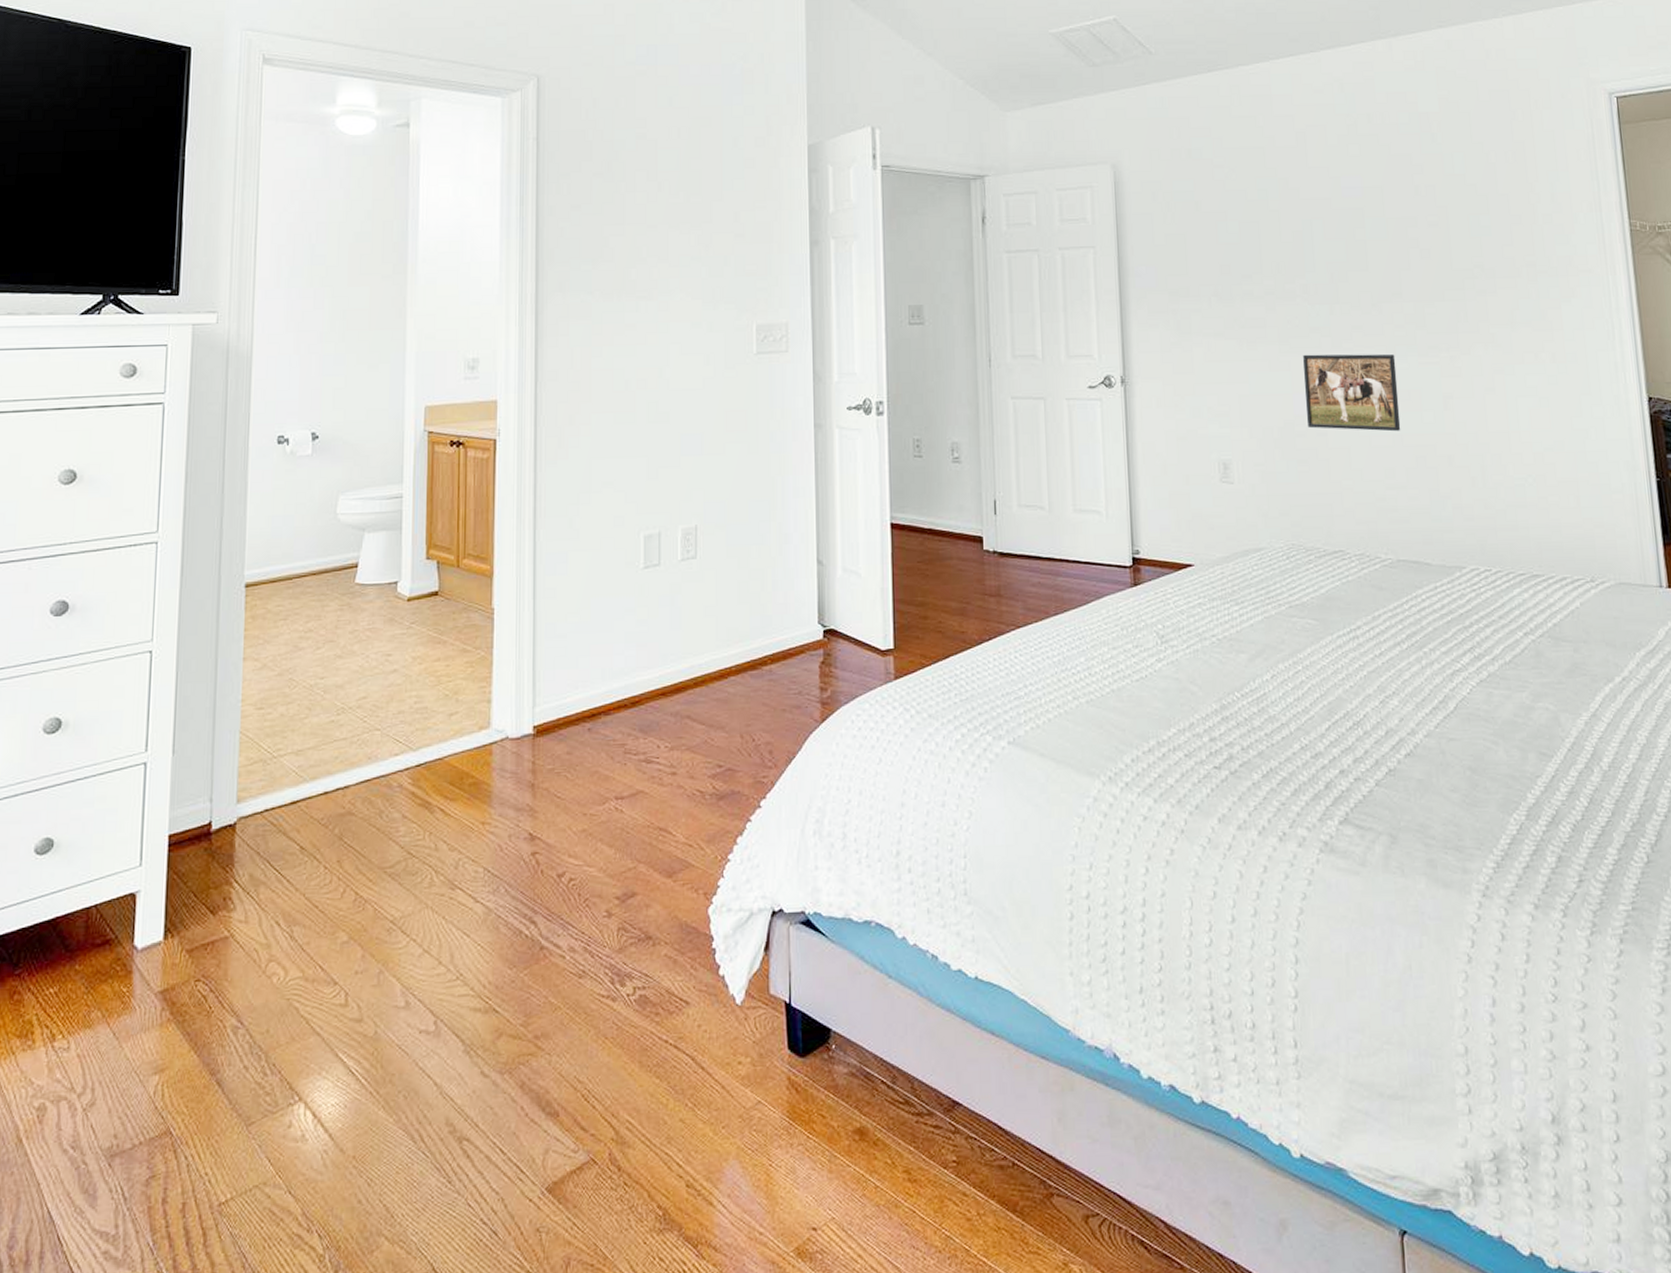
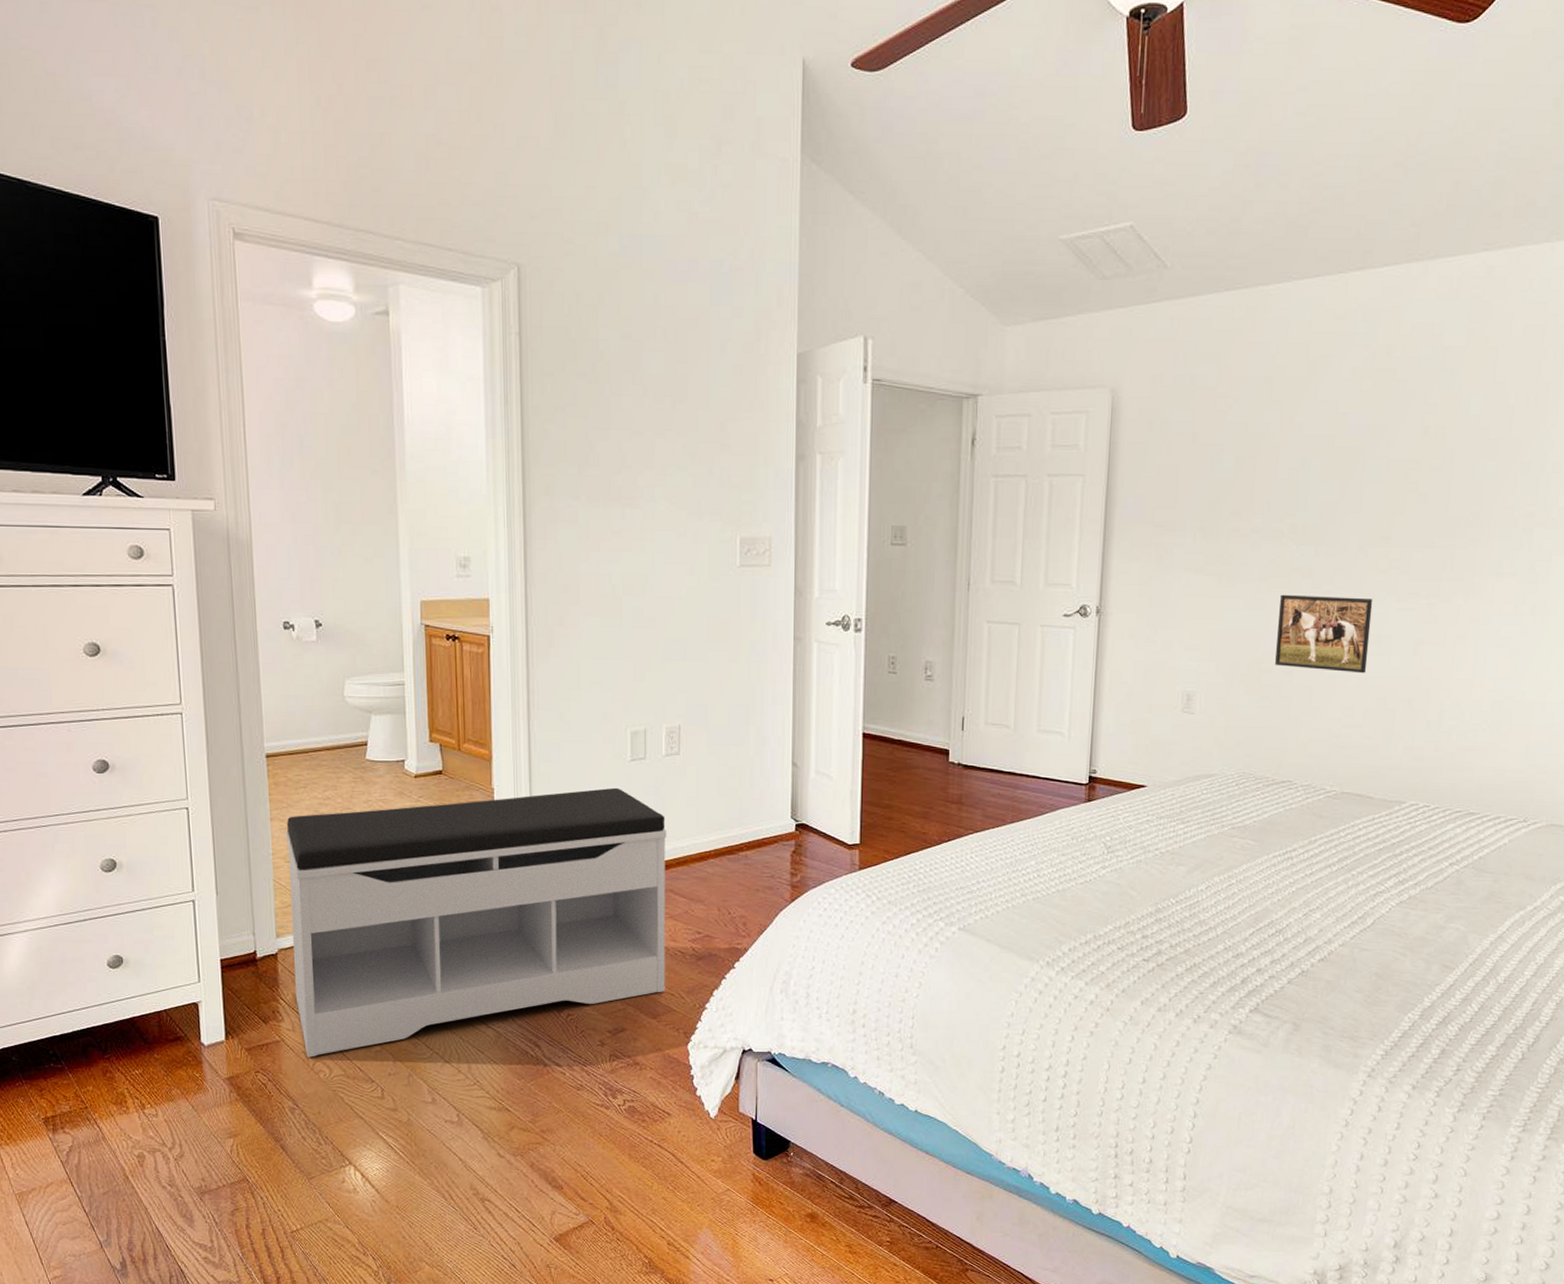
bench: none [252,599,683,957] -> present [285,787,667,1057]

